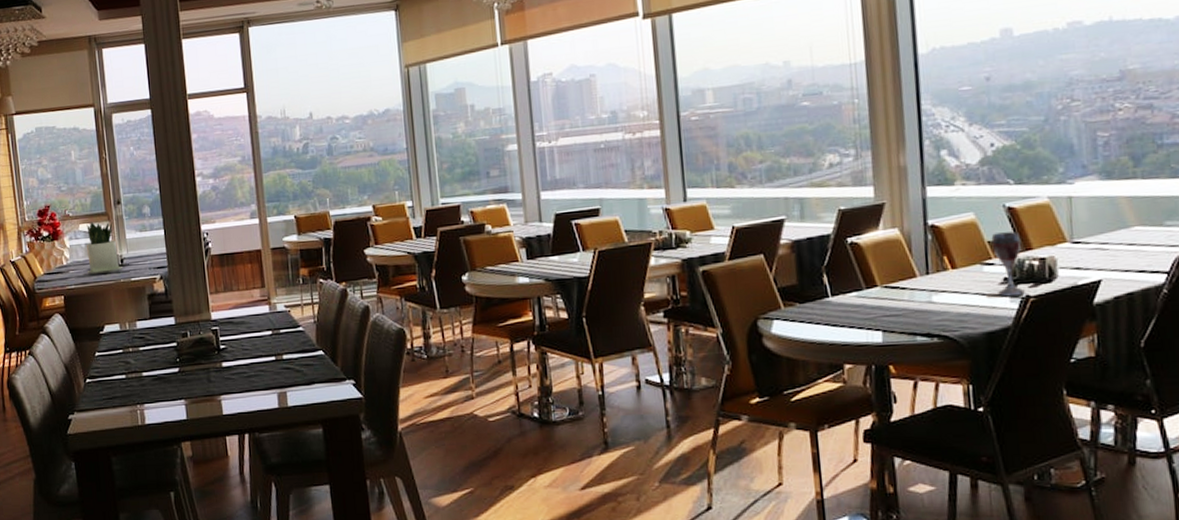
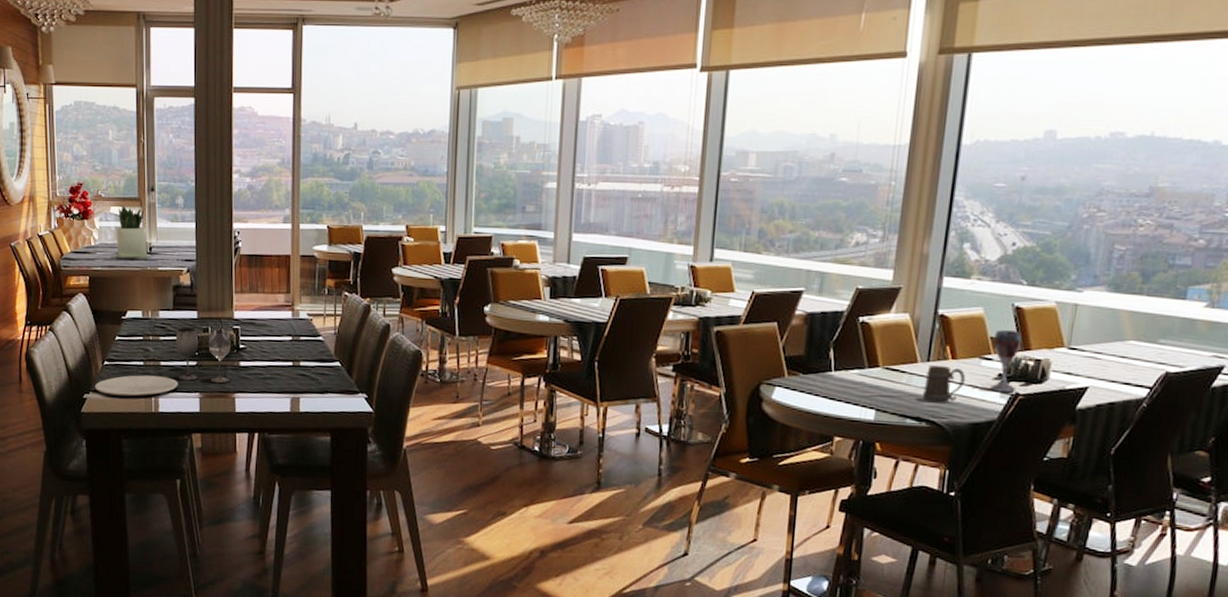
plate: none [79,387,162,413] -> present [95,375,178,397]
wineglass: none [155,332,214,389] -> present [175,328,231,384]
beer mug: none [928,277,970,317] -> present [923,366,965,404]

